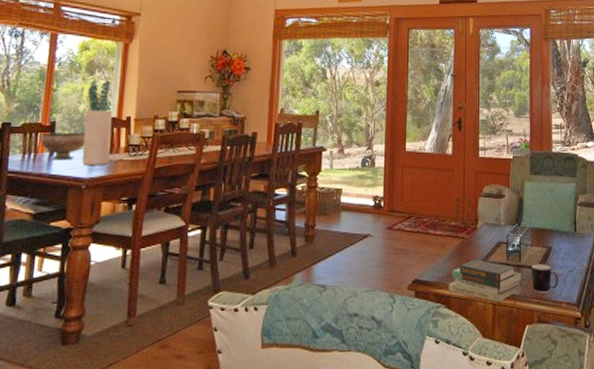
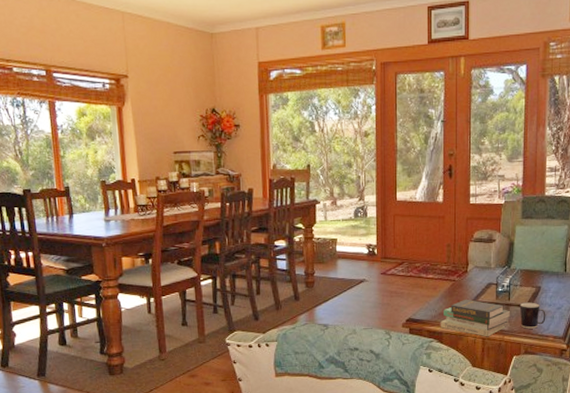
bowl: present [40,133,85,160] -> none [59,196,98,222]
vase: present [82,73,113,166] -> none [91,137,122,226]

